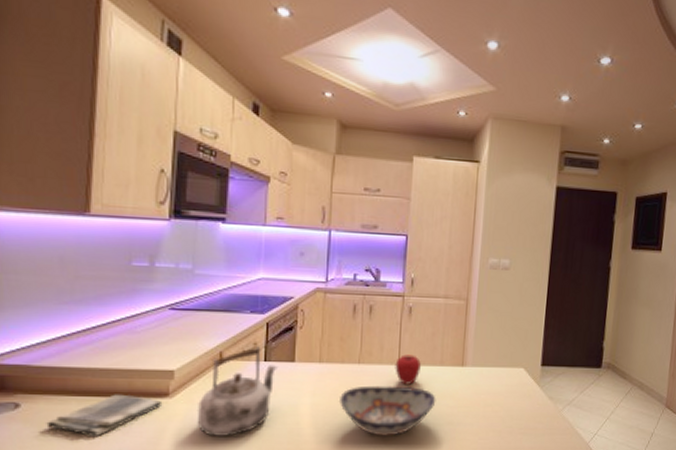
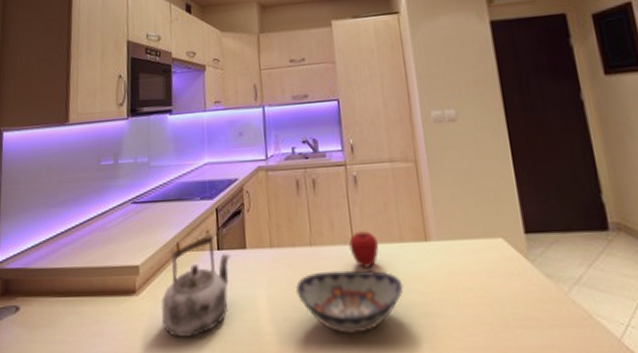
dish towel: present [46,394,163,438] -> none [39,293,131,341]

